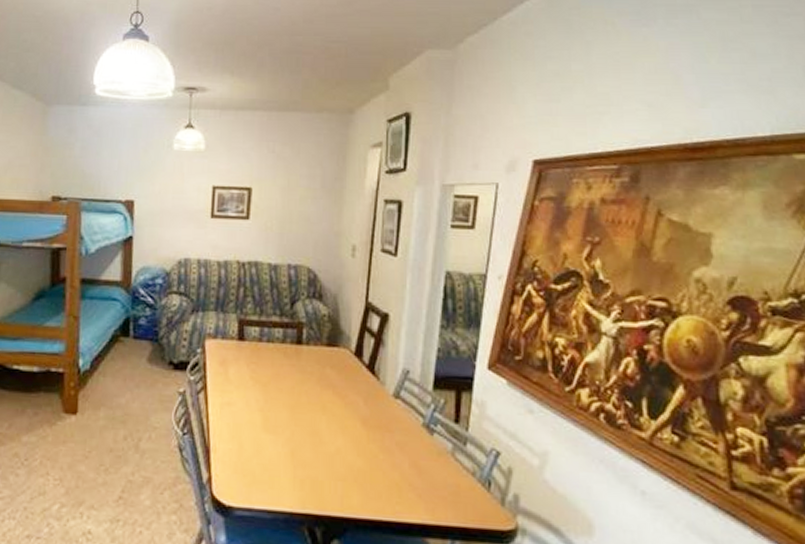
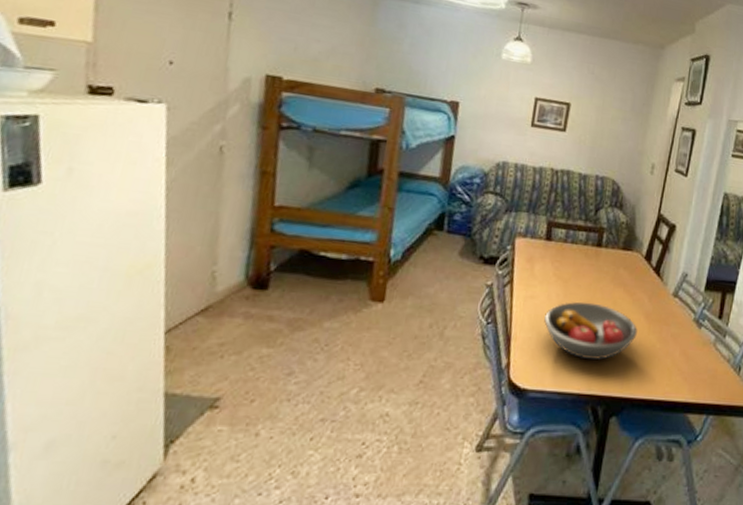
fruit bowl: none [245,407,354,473] -> present [544,301,638,360]

